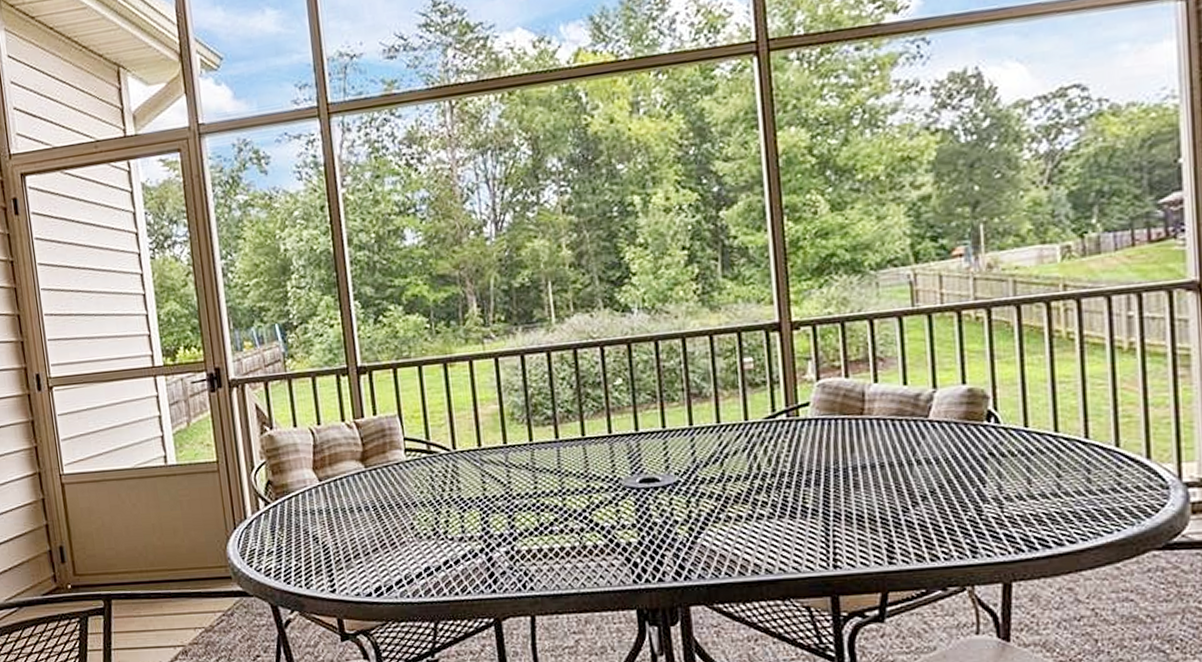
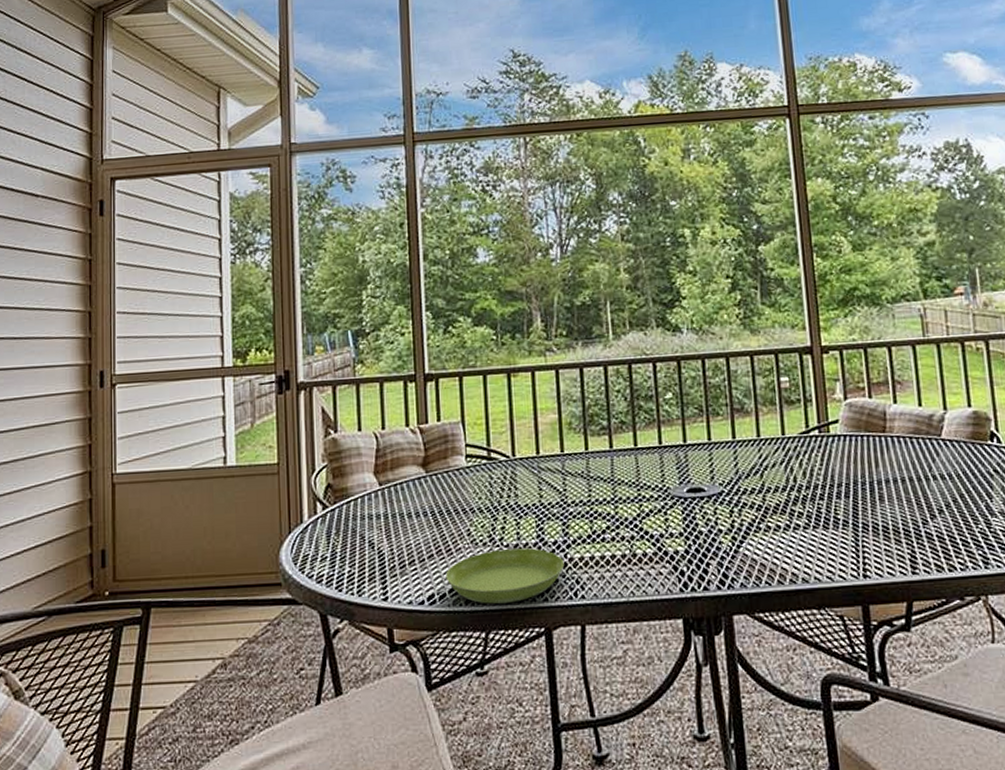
saucer: none [391,541,512,596] -> present [445,548,565,604]

